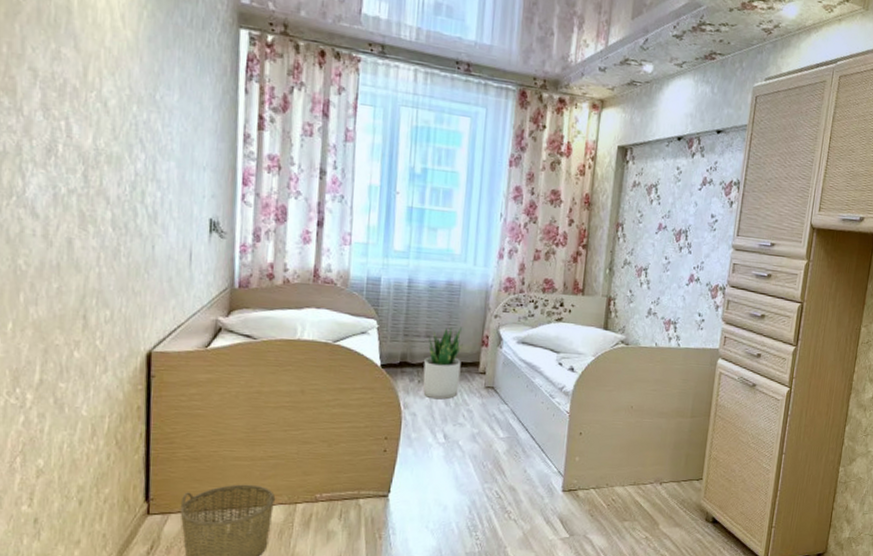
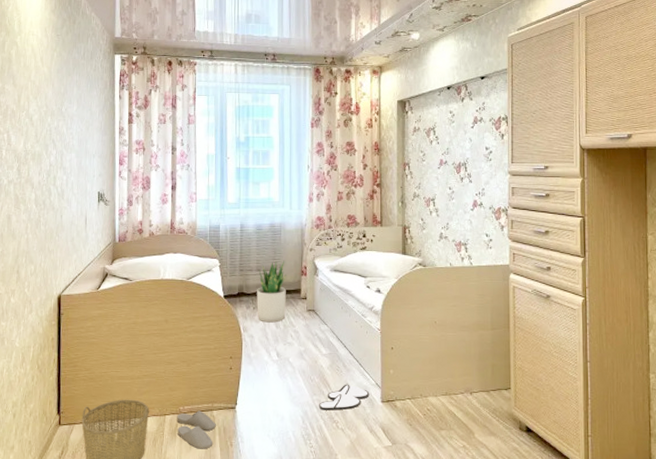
slippers: none [311,498,362,543] -> present [177,410,216,449]
slippers: none [490,471,550,500] -> present [319,384,370,411]

